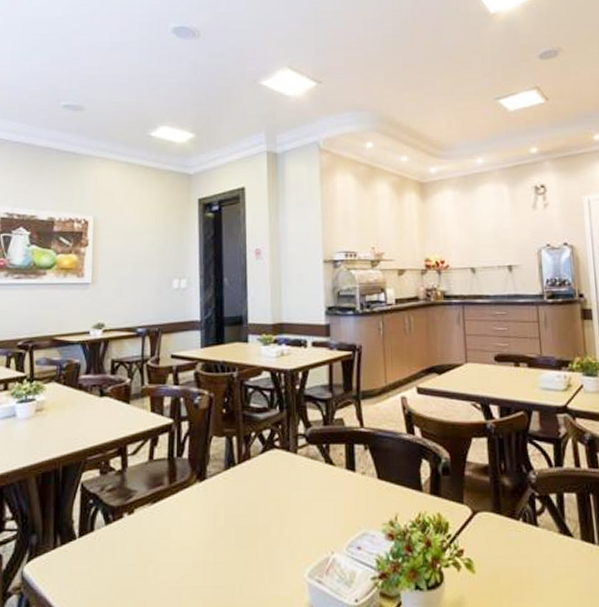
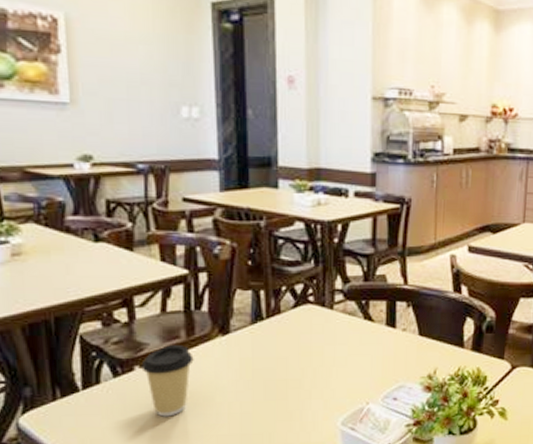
coffee cup: none [129,492,174,566] -> present [141,345,194,417]

